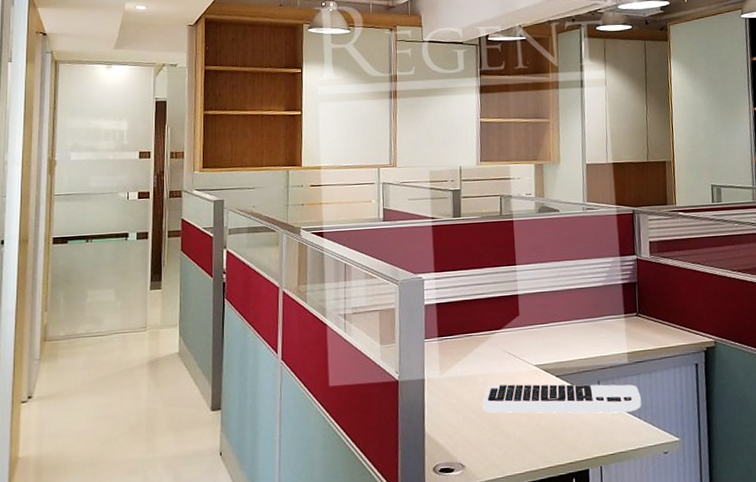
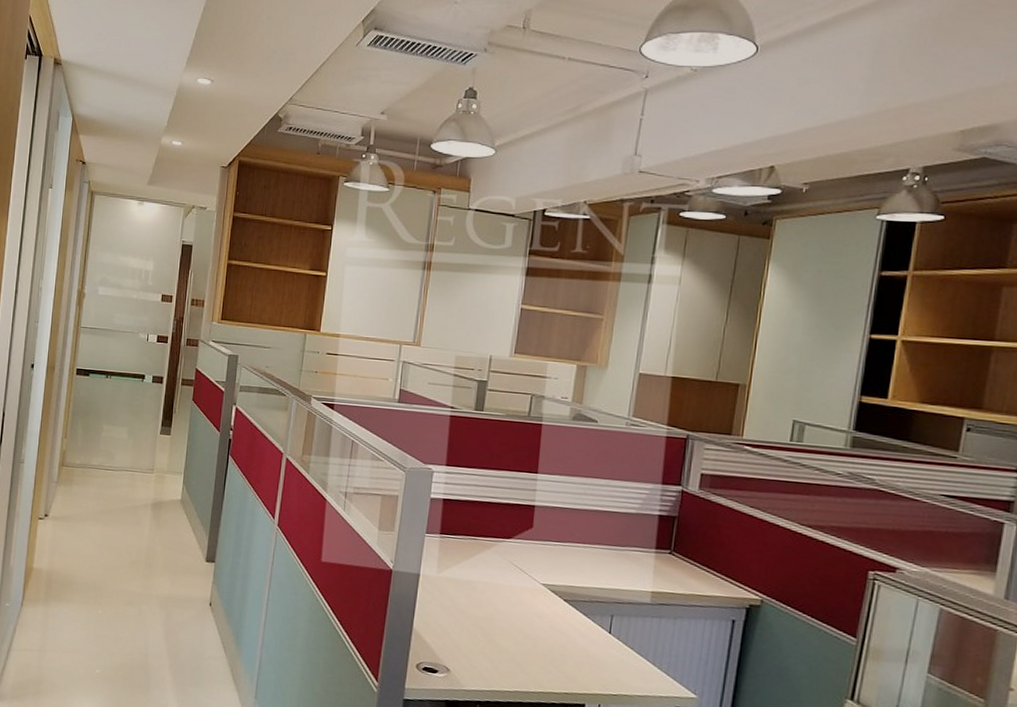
keyboard: present [482,384,641,414] -> none [477,595,659,656]

